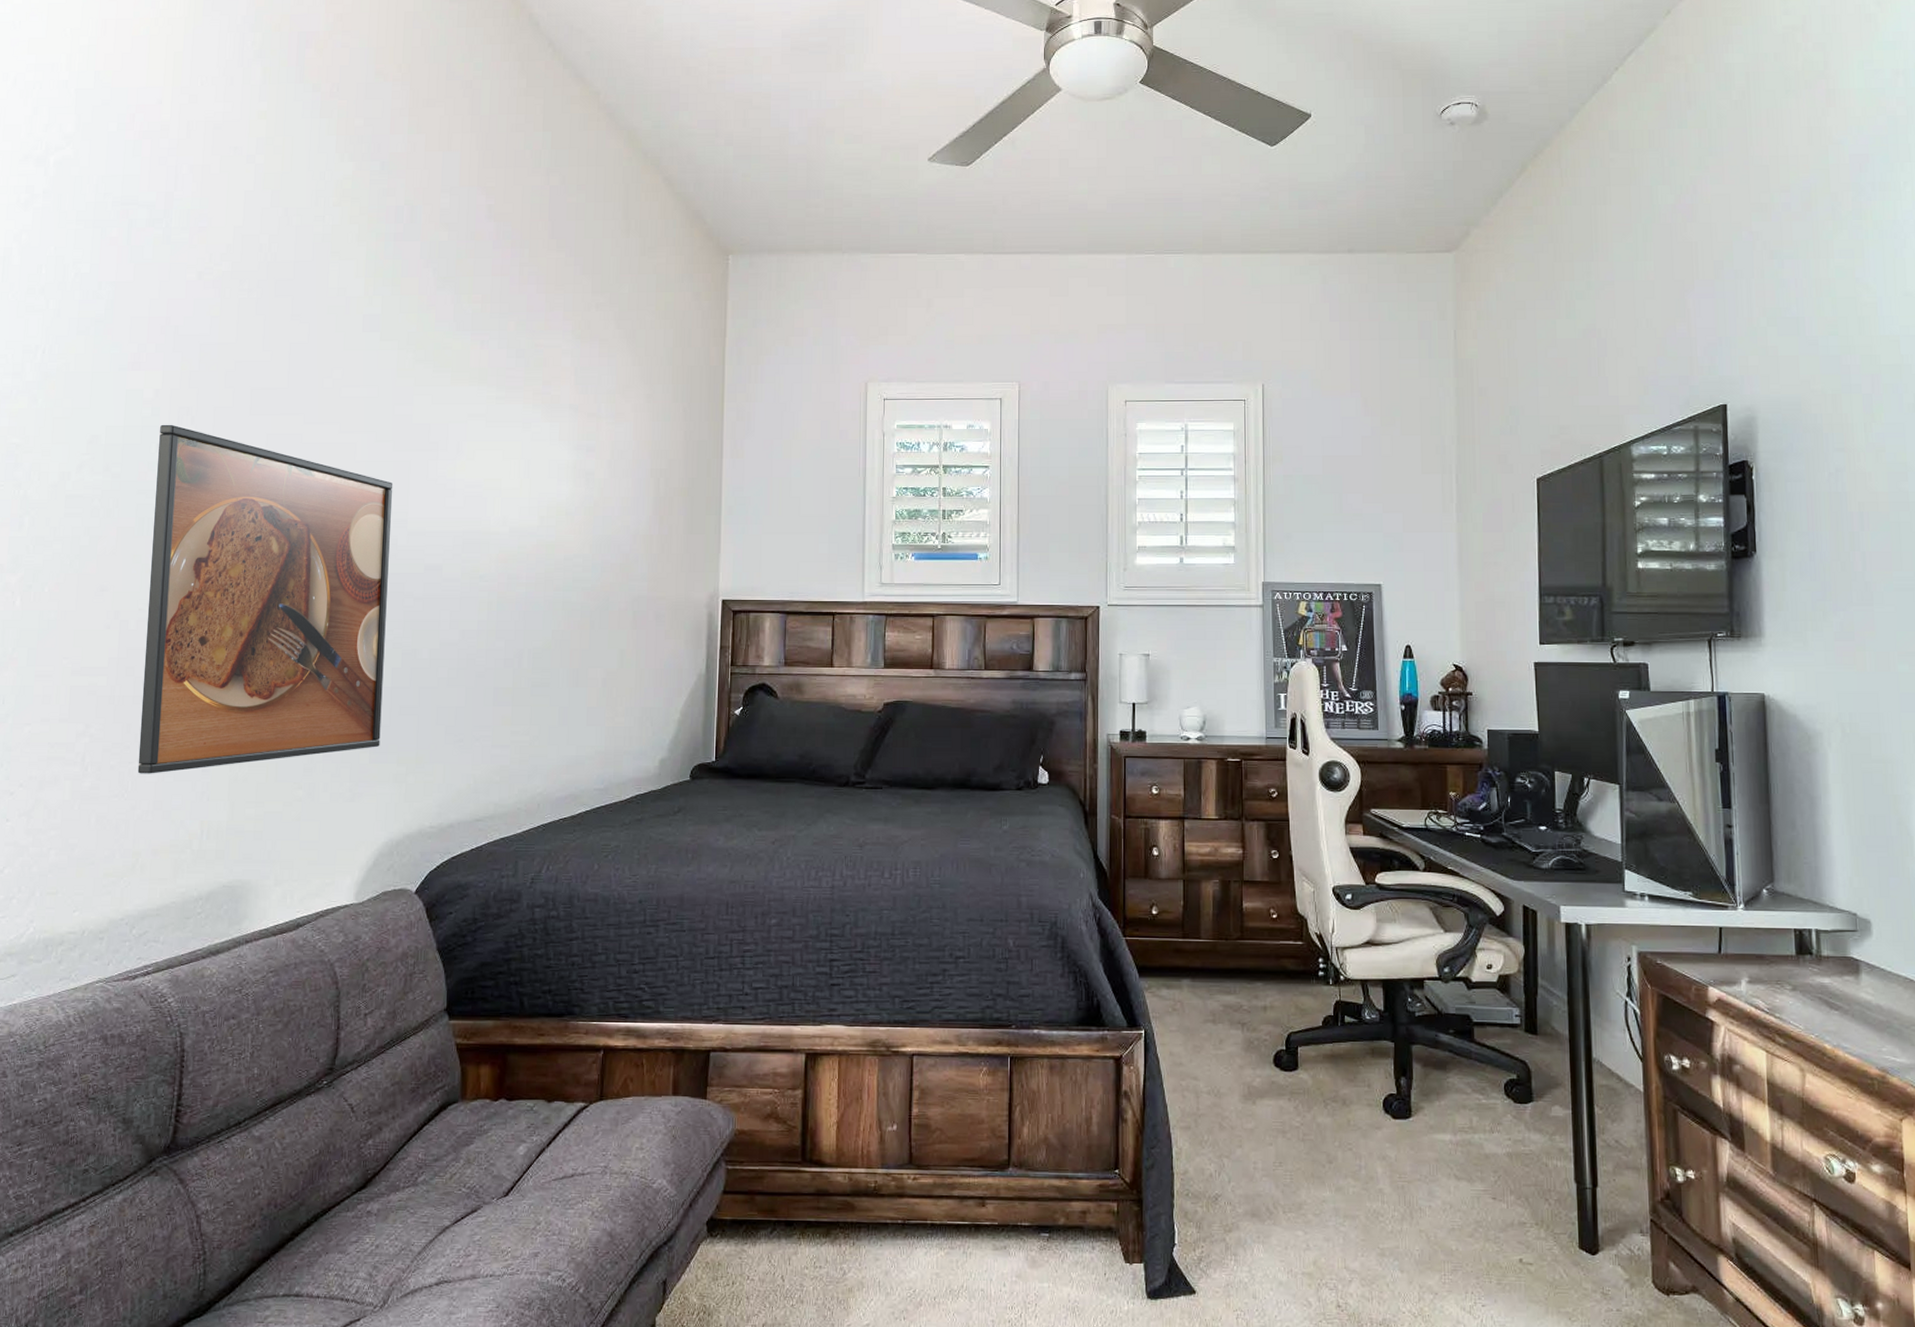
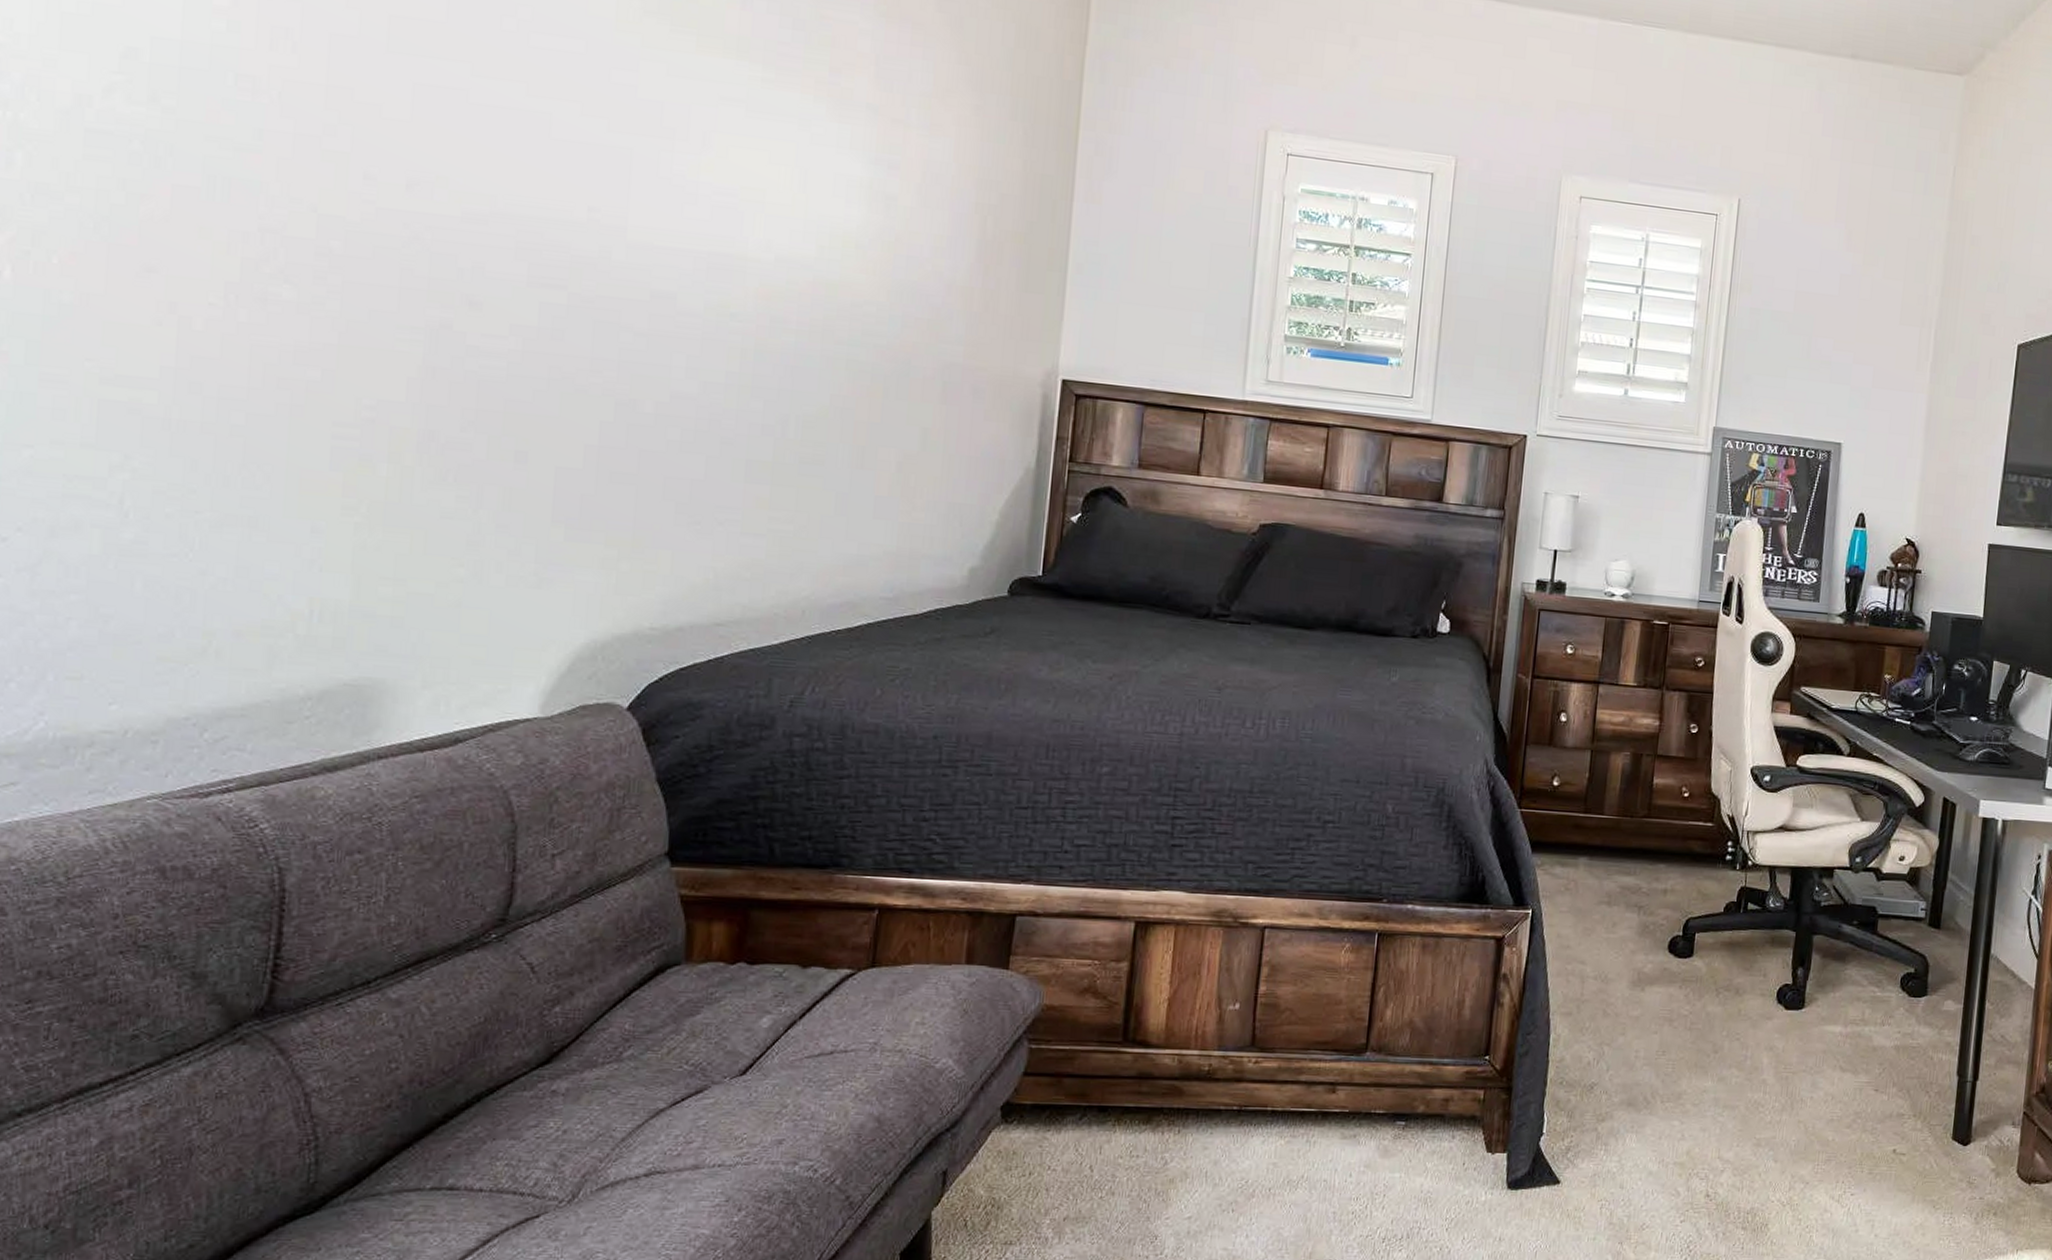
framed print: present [137,424,393,774] -> none [209,46,607,530]

